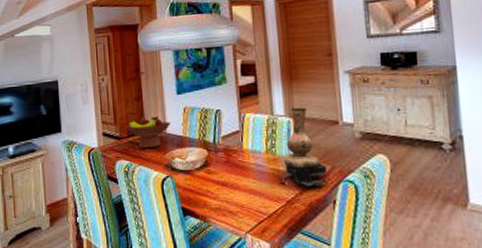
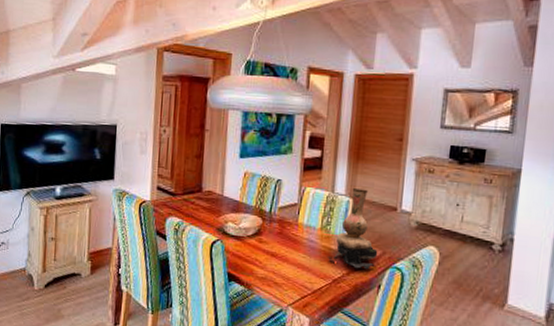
fruit bowl: present [125,116,171,148] -> none [181,176,230,209]

